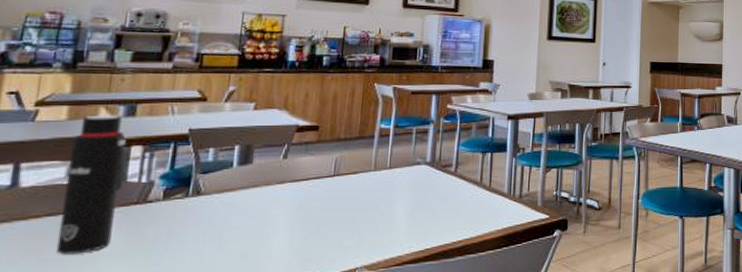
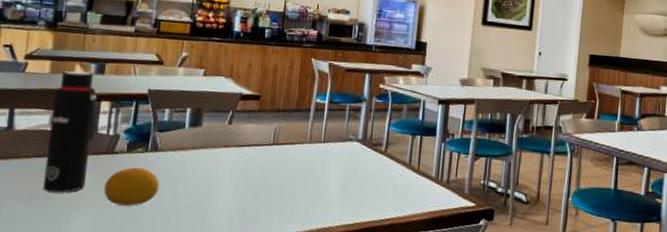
fruit: none [134,215,203,260] -> present [104,167,160,206]

